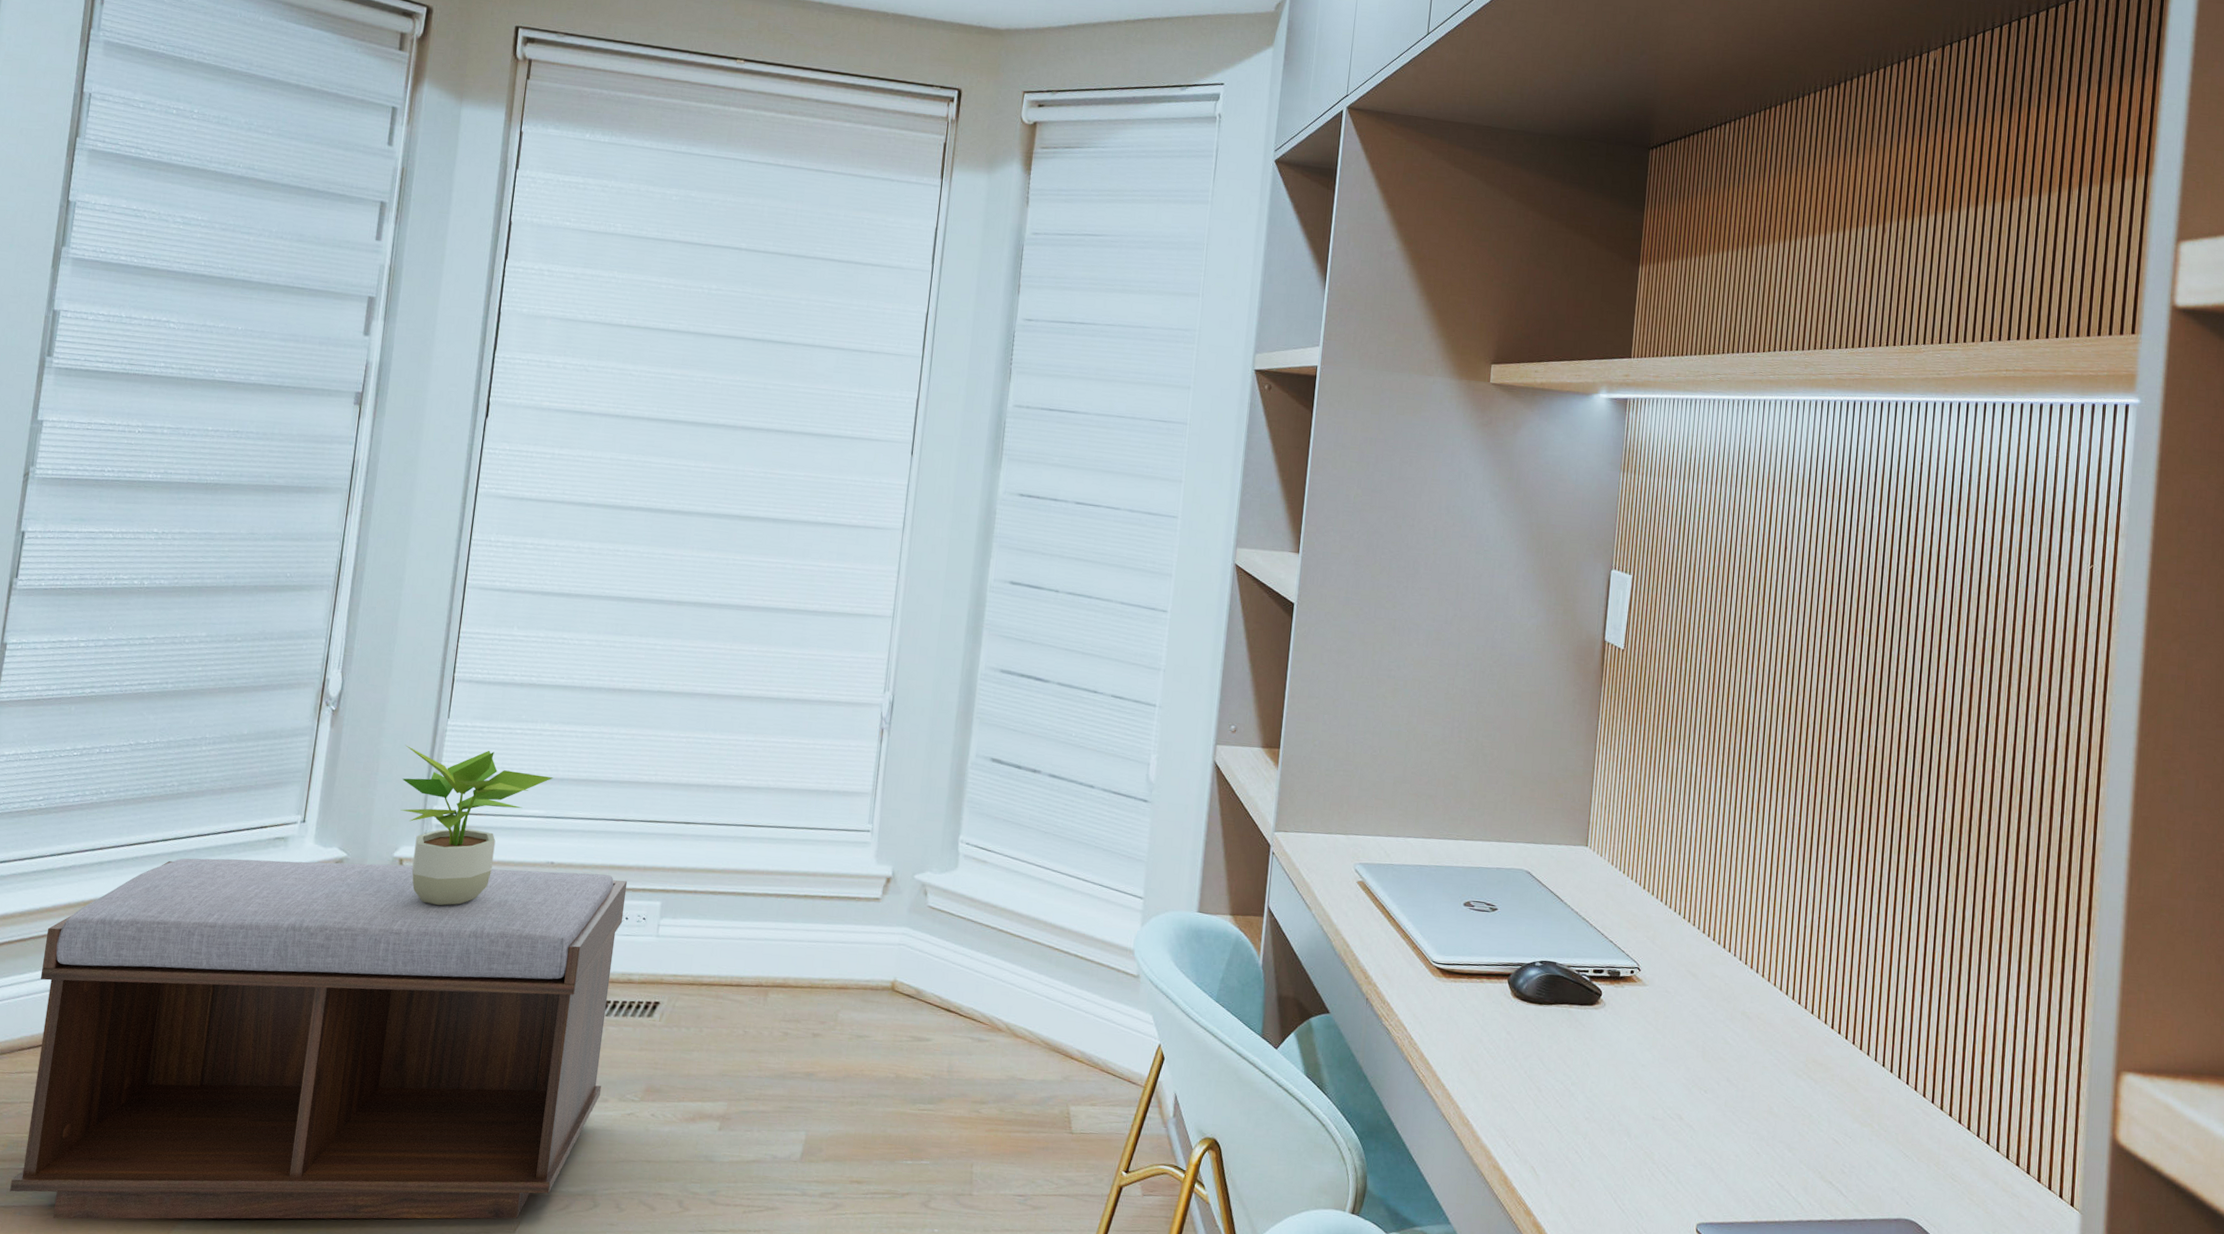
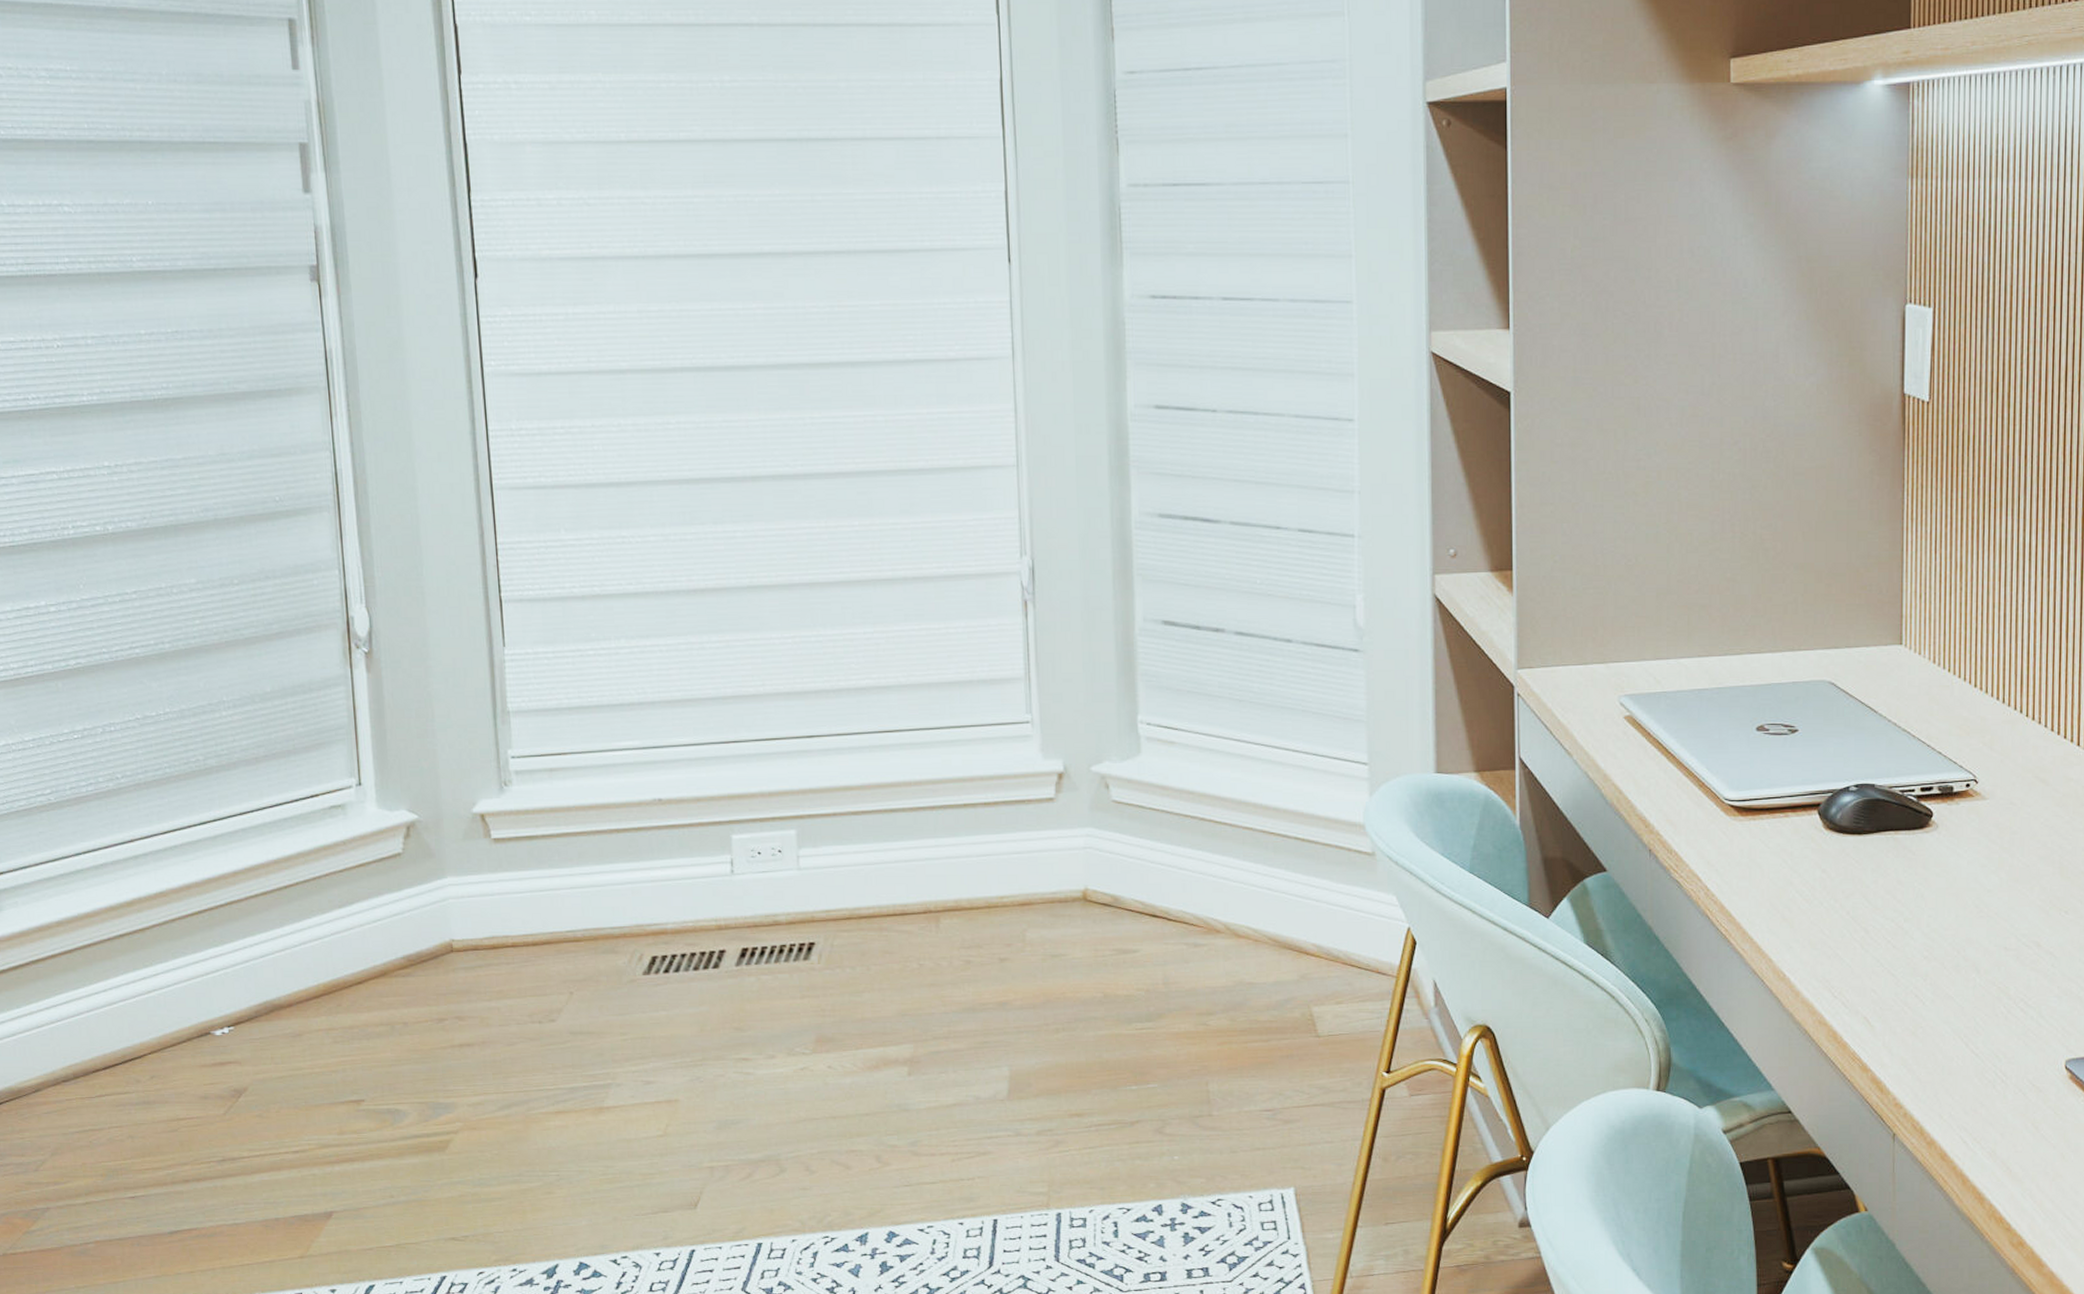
bench: present [10,858,628,1219] -> none [92,806,766,1246]
potted plant: present [400,744,554,906] -> none [459,678,643,863]

